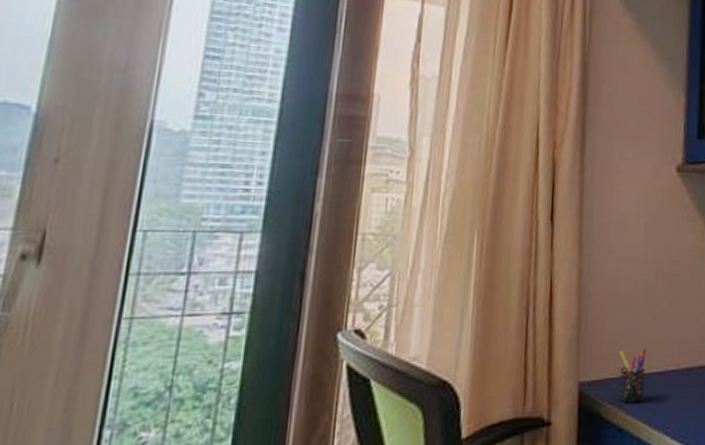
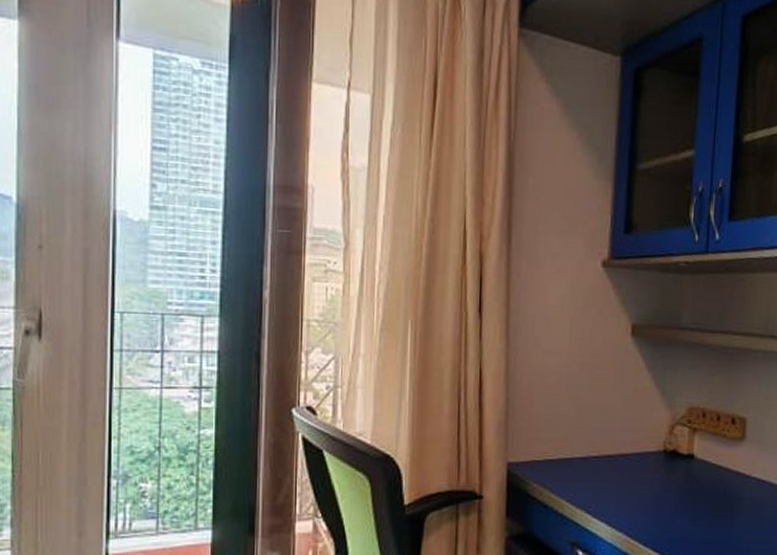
pen holder: present [619,348,646,404] -> none [544,435,570,484]

